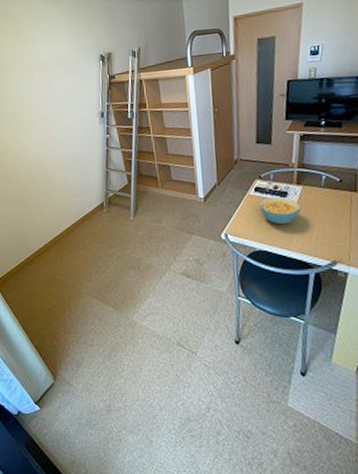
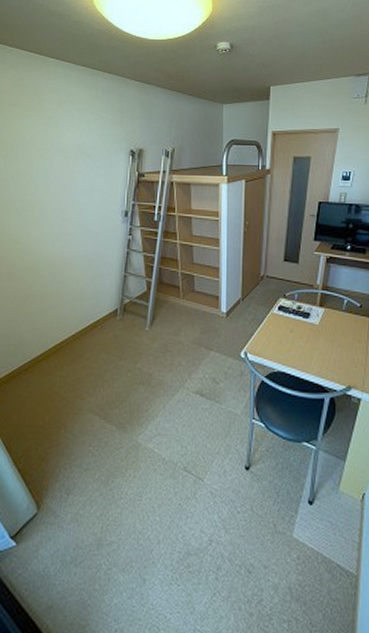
cereal bowl: present [260,196,301,225] -> none [282,316,322,346]

